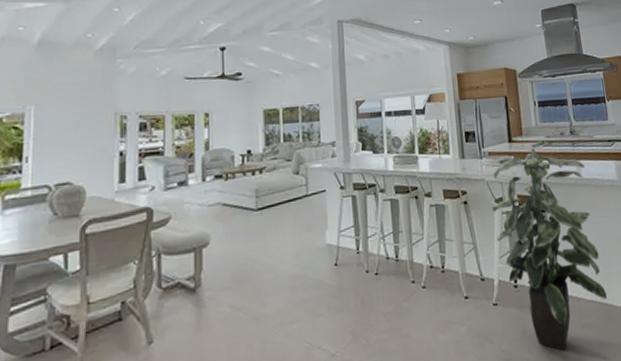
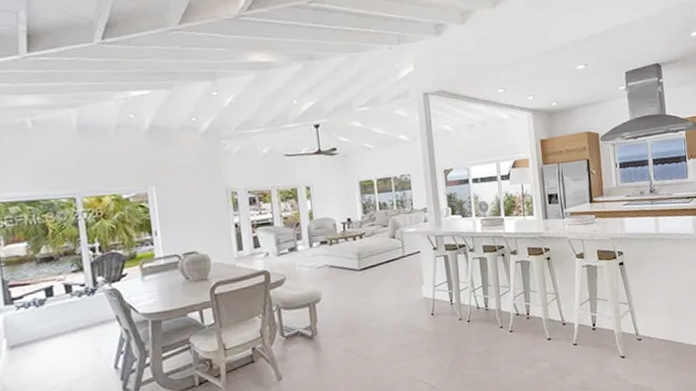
indoor plant: present [492,140,607,351] -> none [573,199,678,381]

